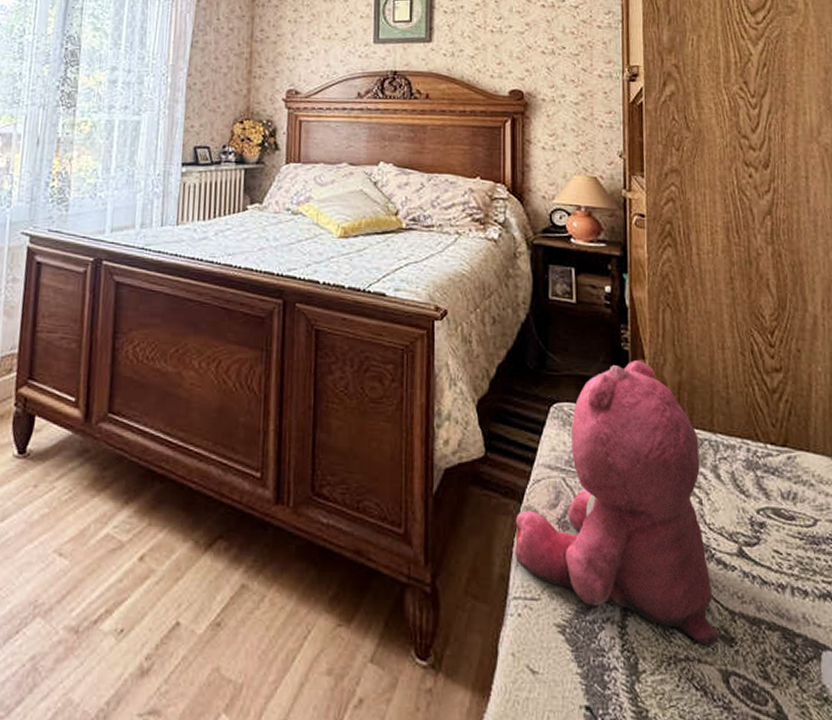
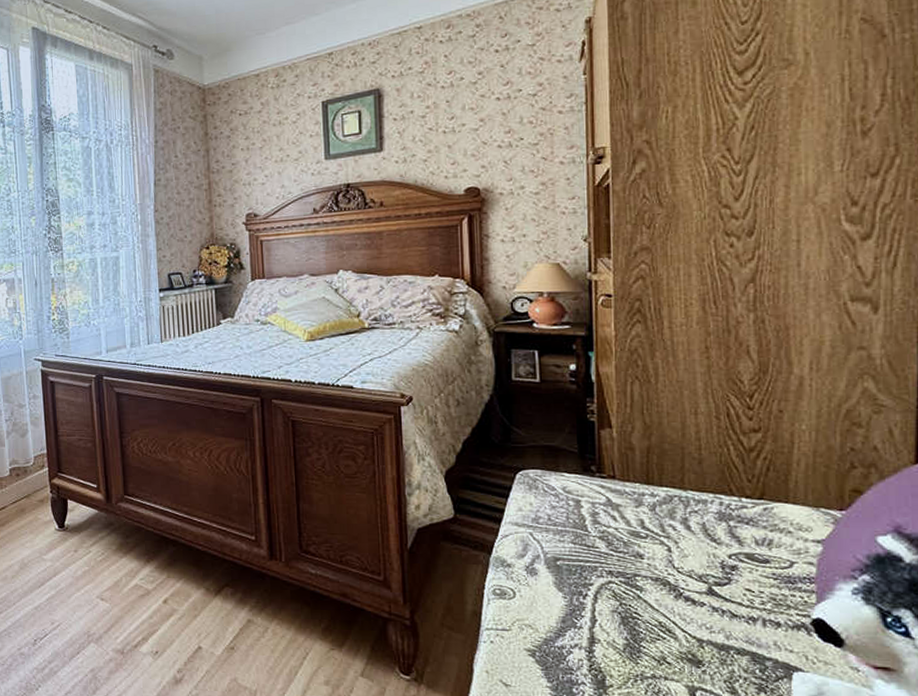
teddy bear: present [515,360,719,646] -> none [485,430,686,667]

